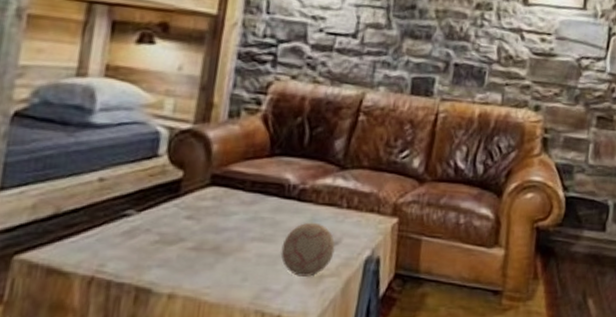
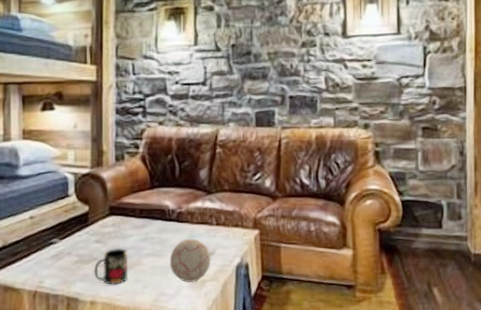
mug: none [178,227,228,275] -> present [94,248,127,285]

